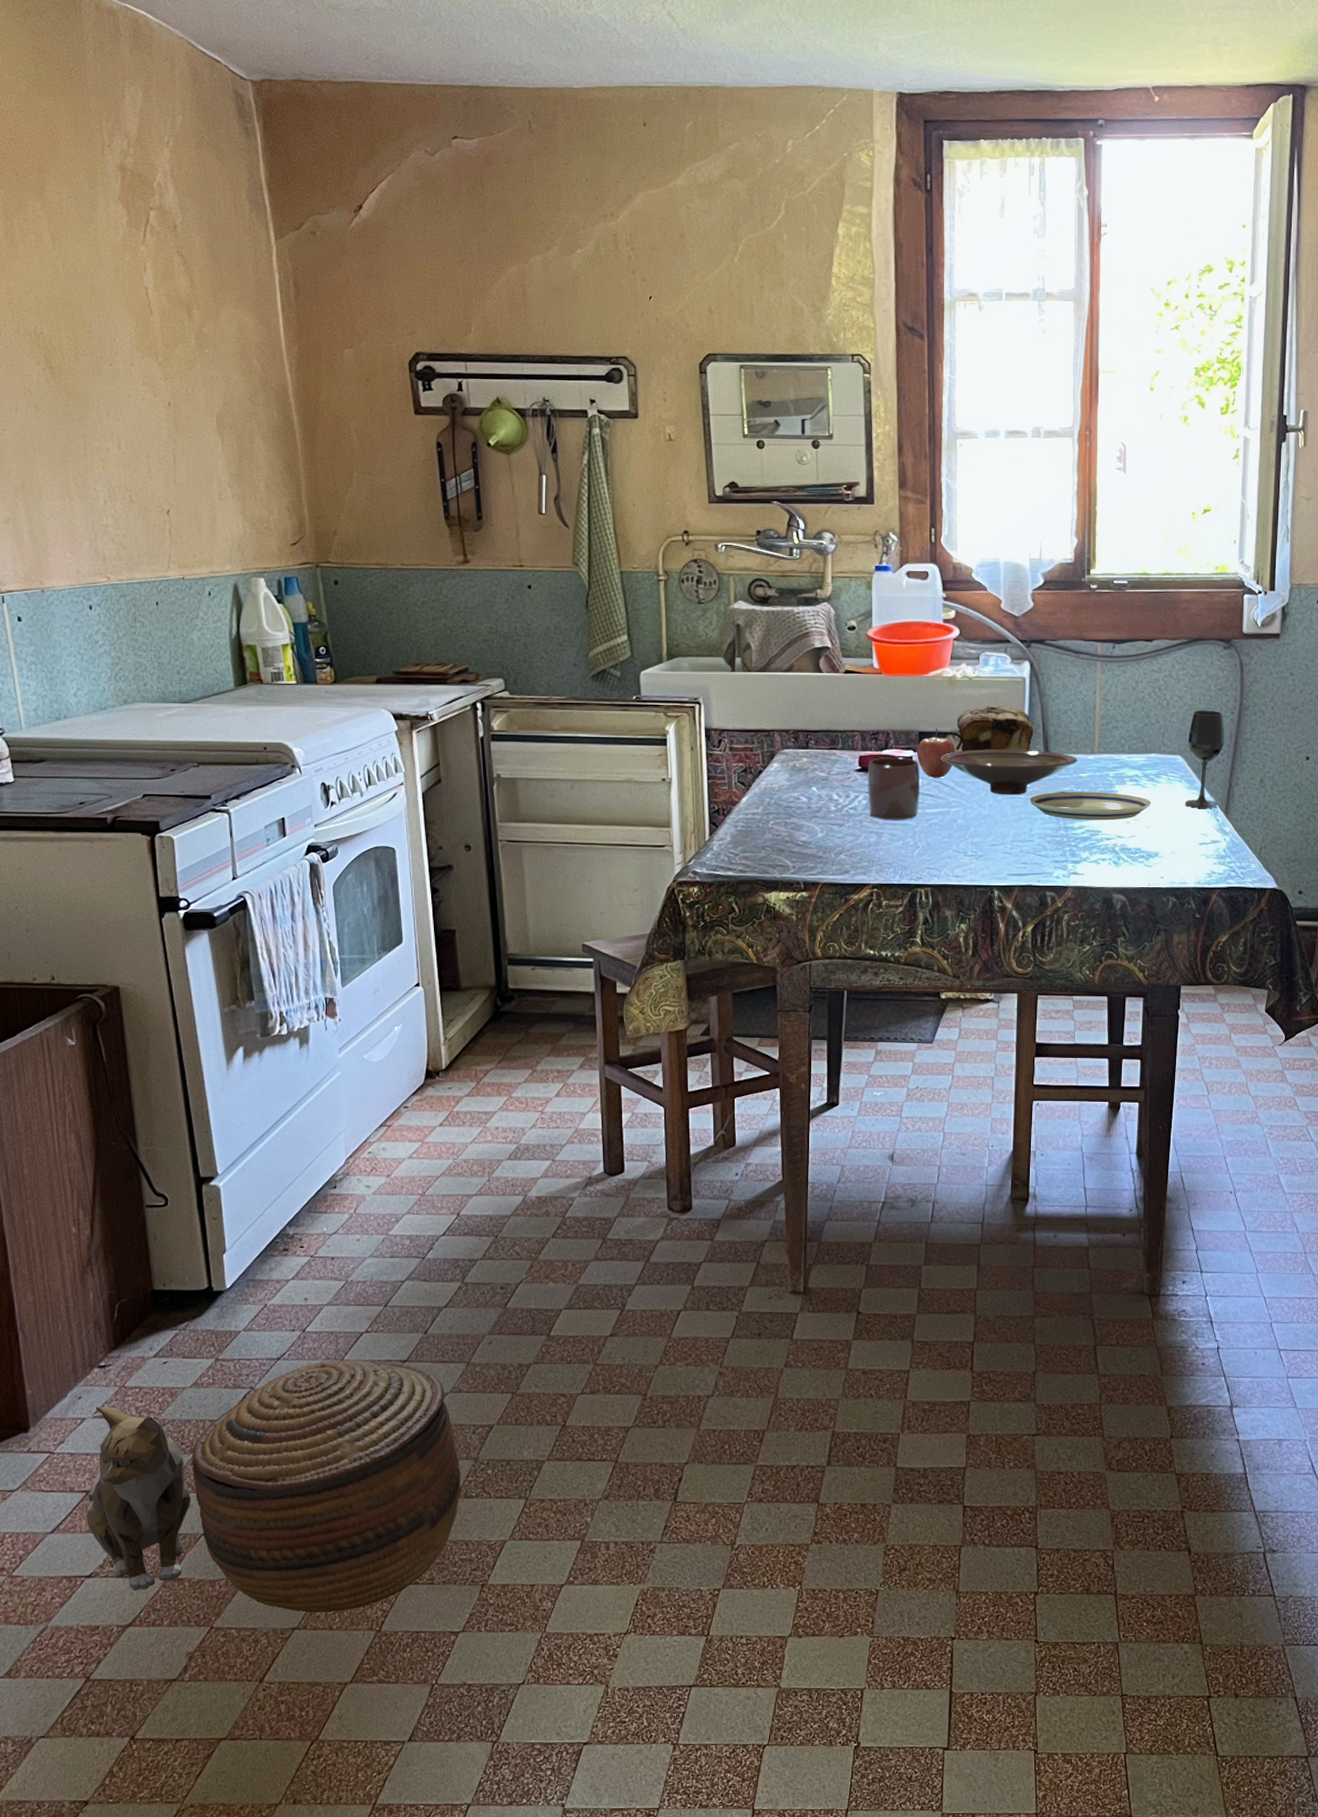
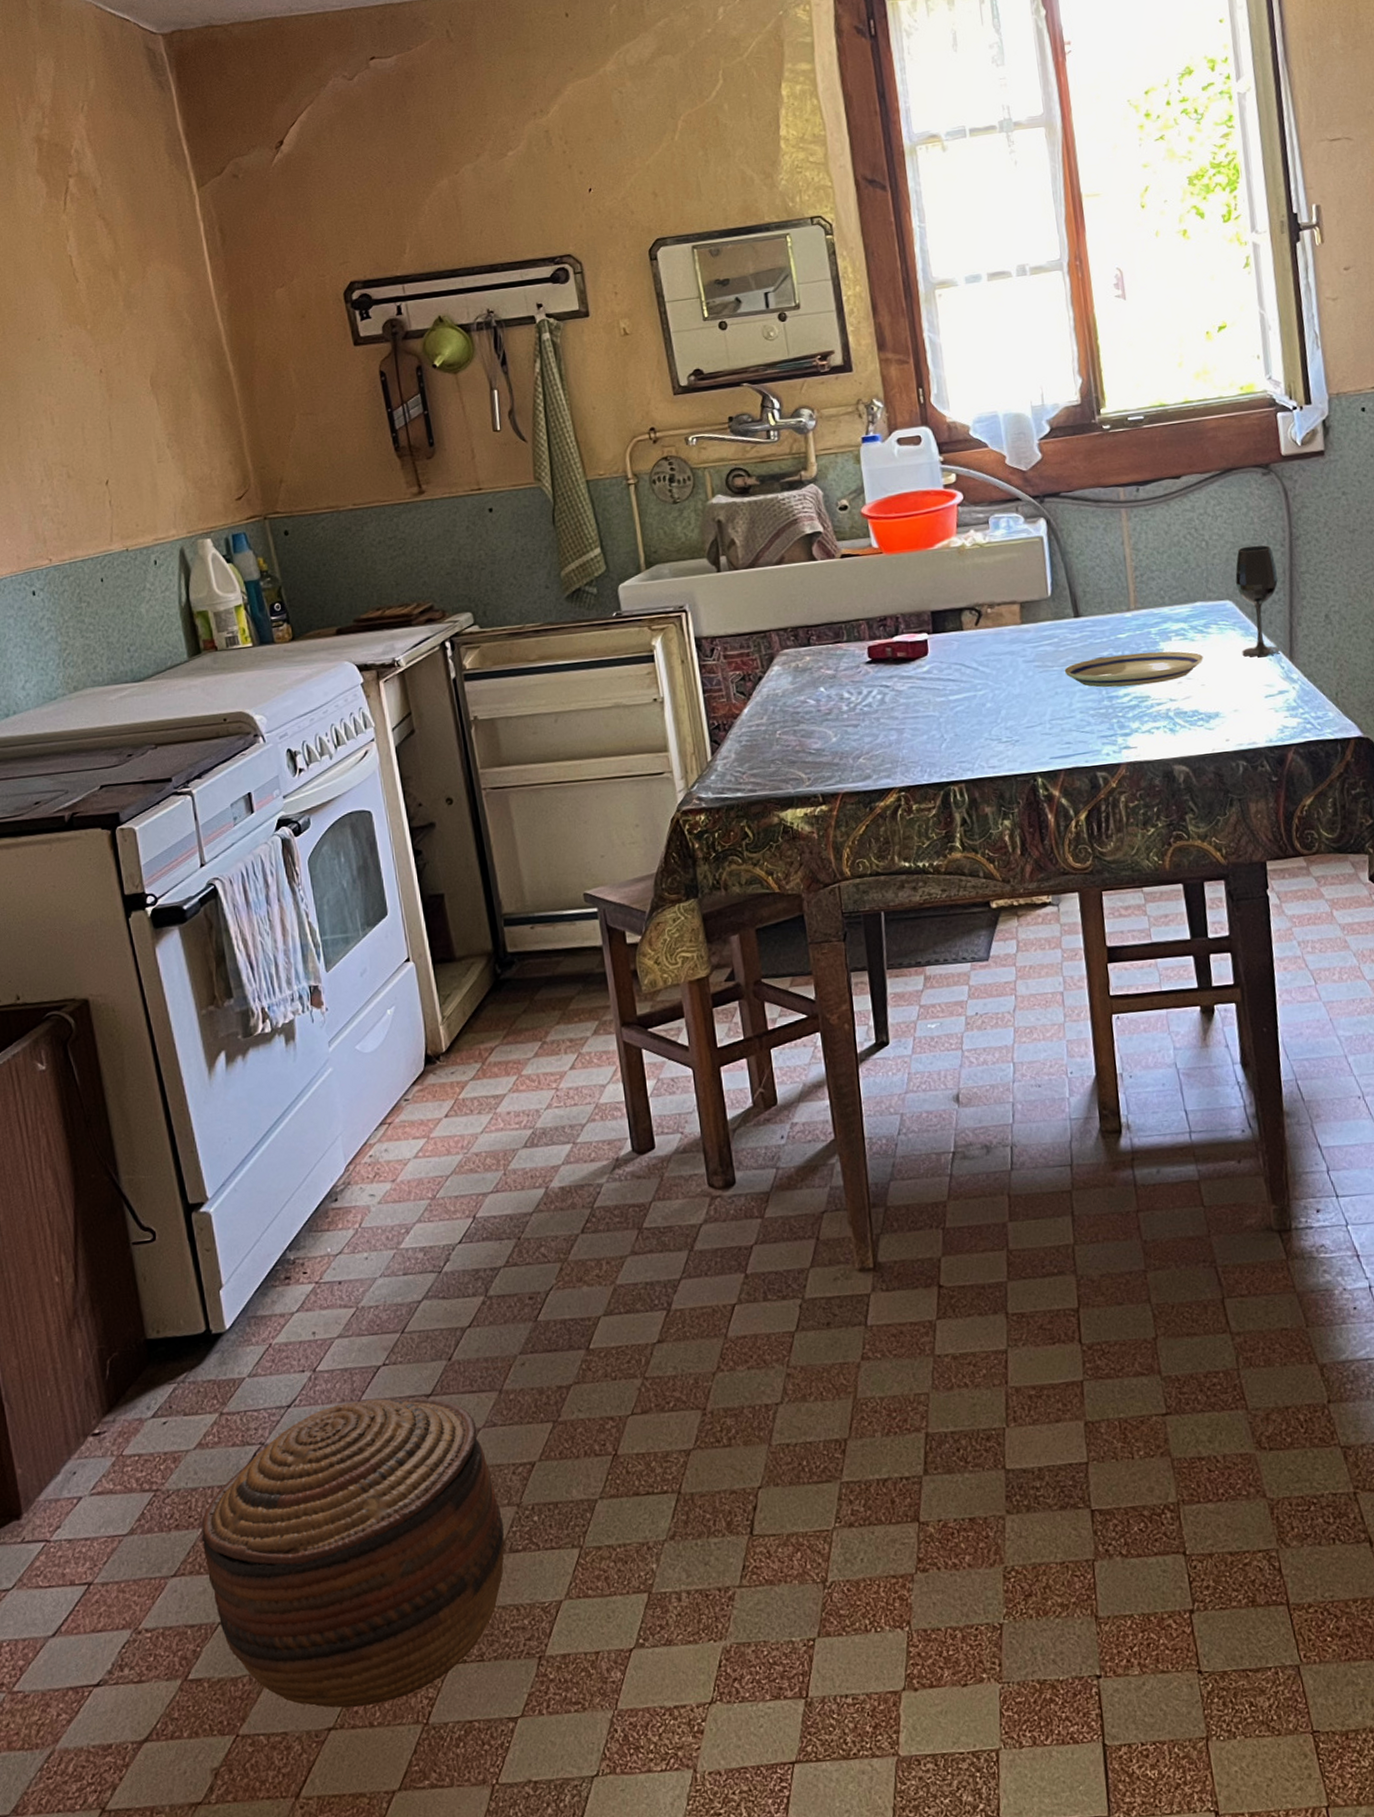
cat: present [86,1406,192,1590] -> none [89,1481,205,1698]
mug: present [868,757,920,820] -> none [879,641,941,714]
fruit: present [917,728,955,778] -> none [931,604,974,661]
bowl: present [941,749,1078,795] -> none [958,614,1114,670]
bread loaf: present [957,705,1034,752] -> none [972,570,1060,627]

